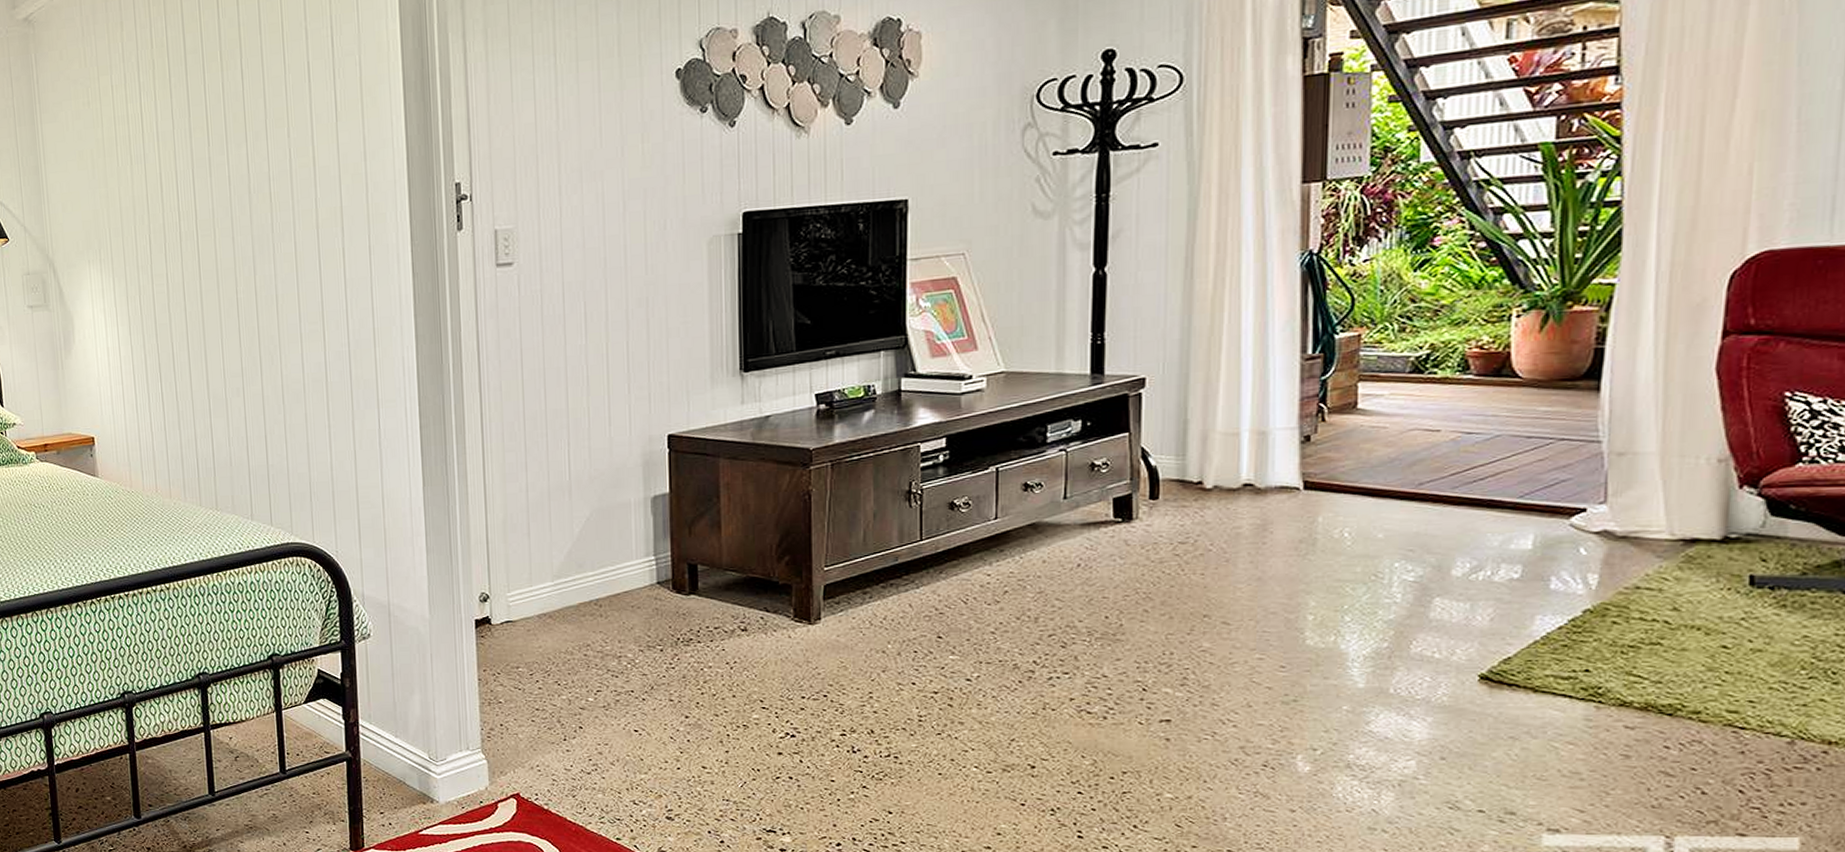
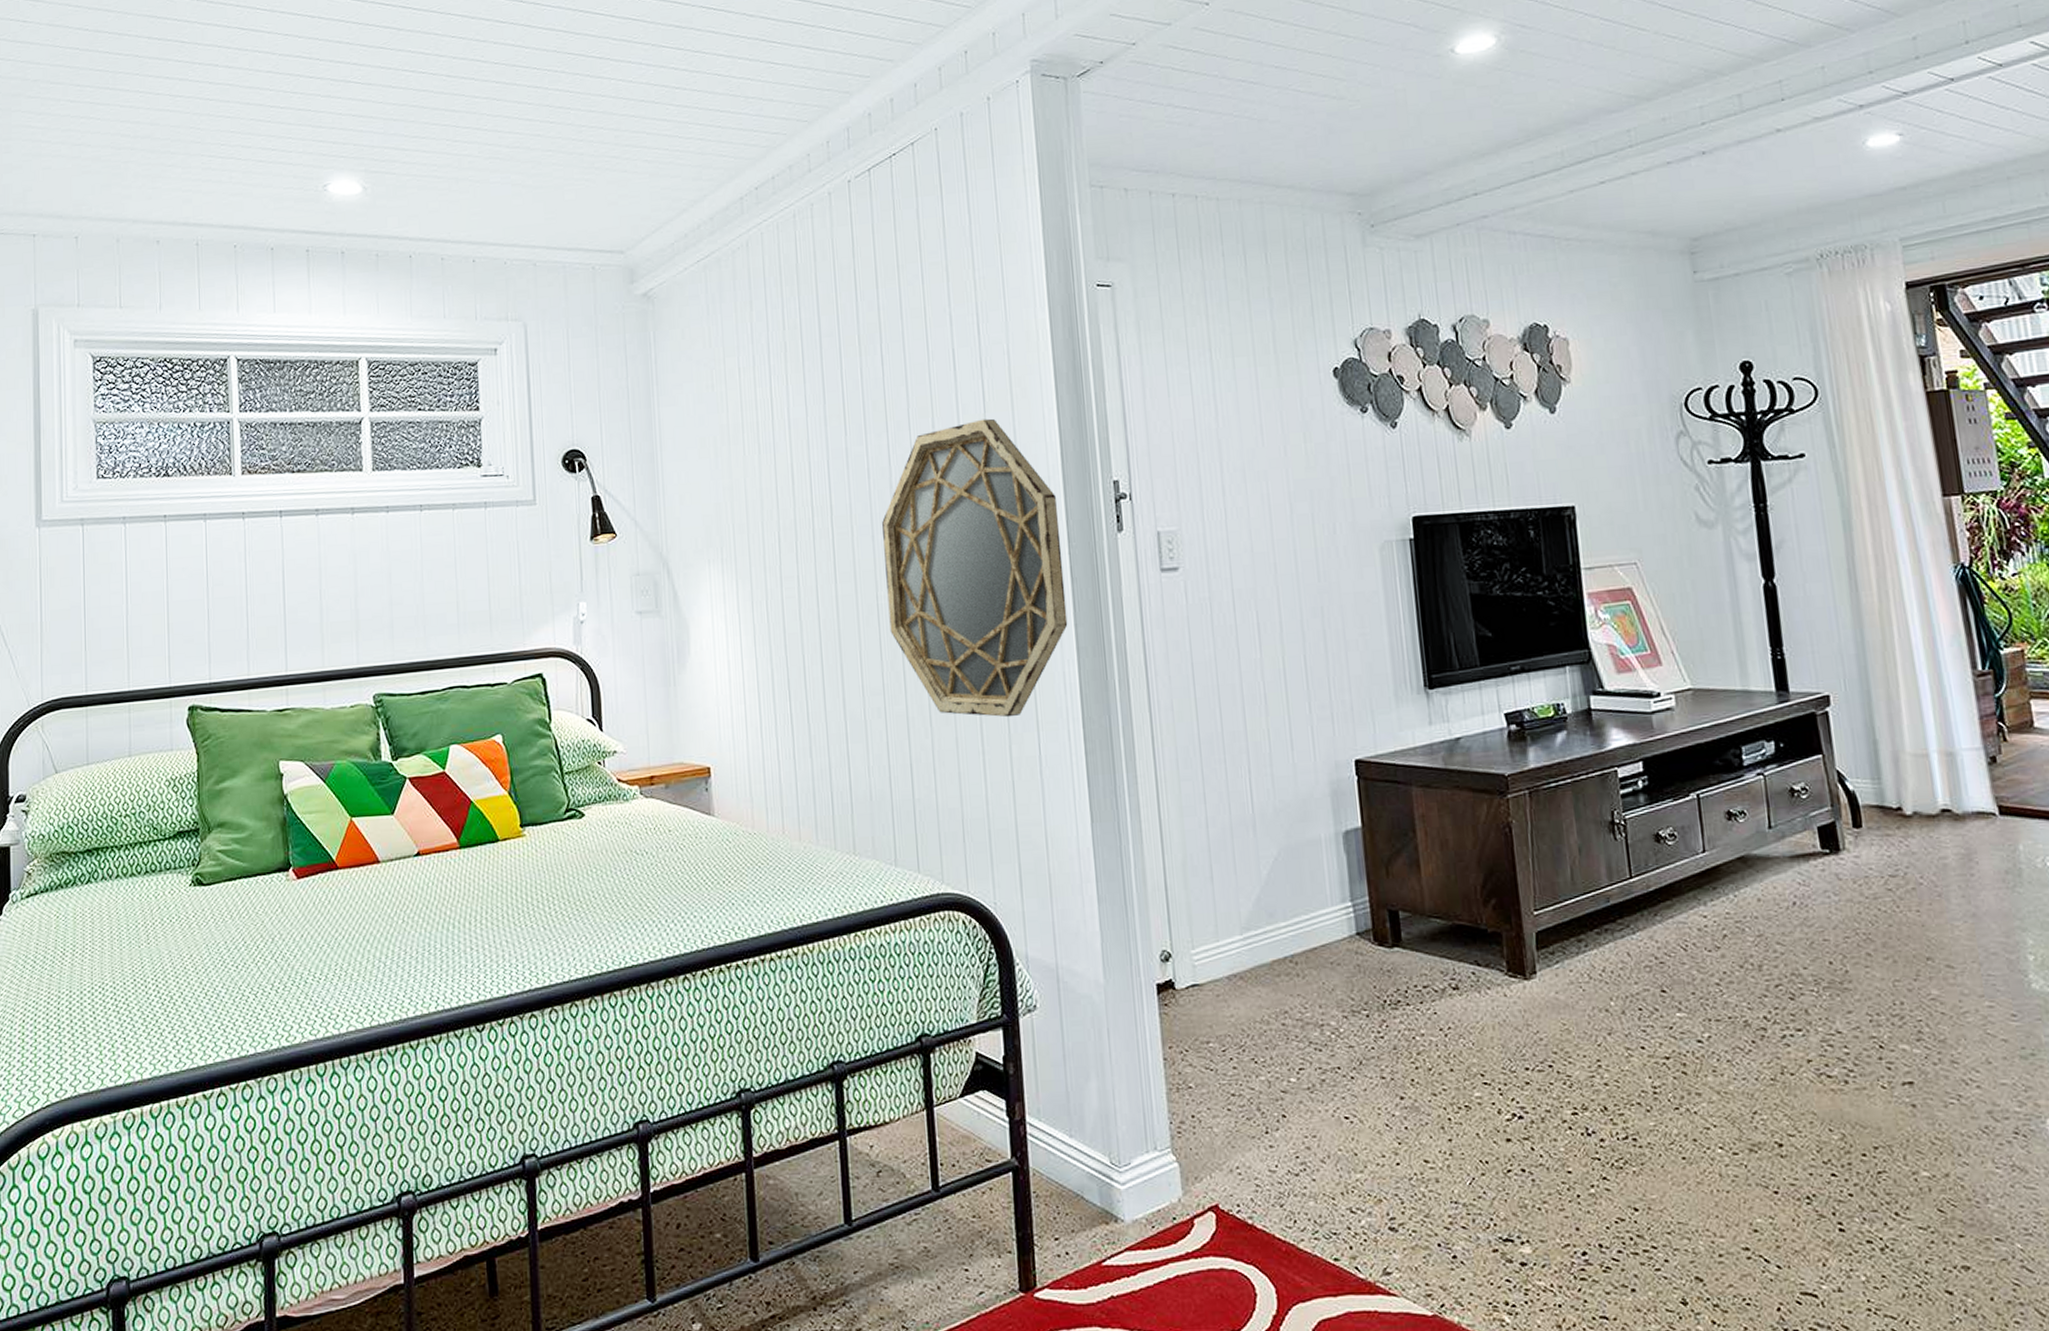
home mirror: none [241,127,408,397] -> present [882,418,1068,718]

